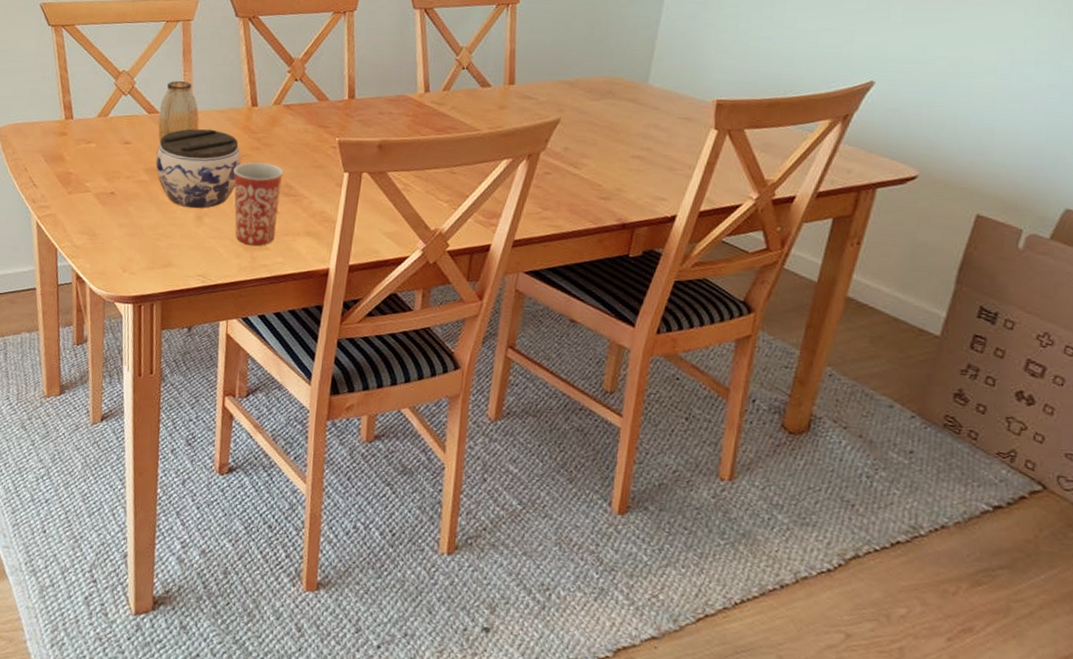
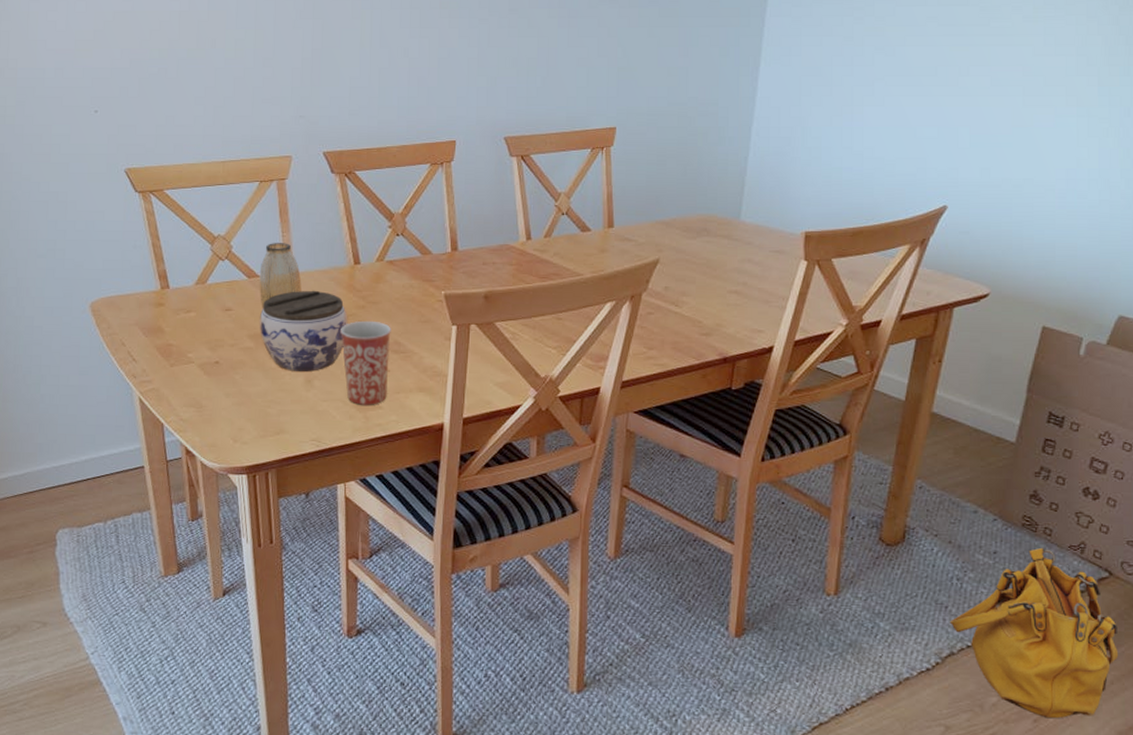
handbag: none [856,451,1051,642] -> present [949,547,1119,719]

